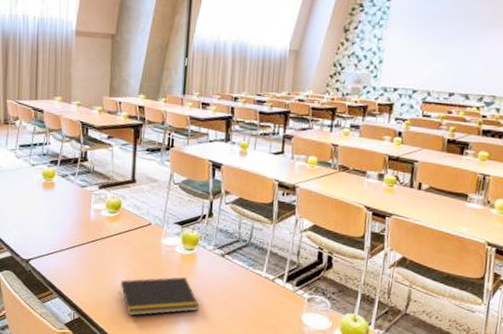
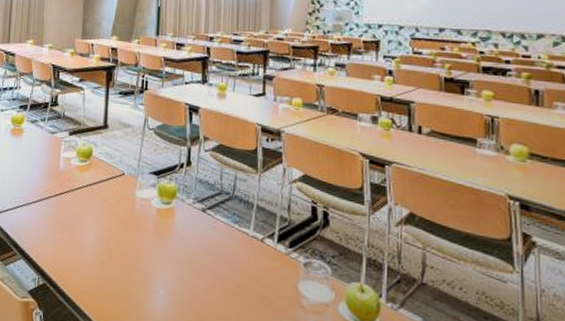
notepad: present [119,276,200,316] -> none [89,234,180,283]

